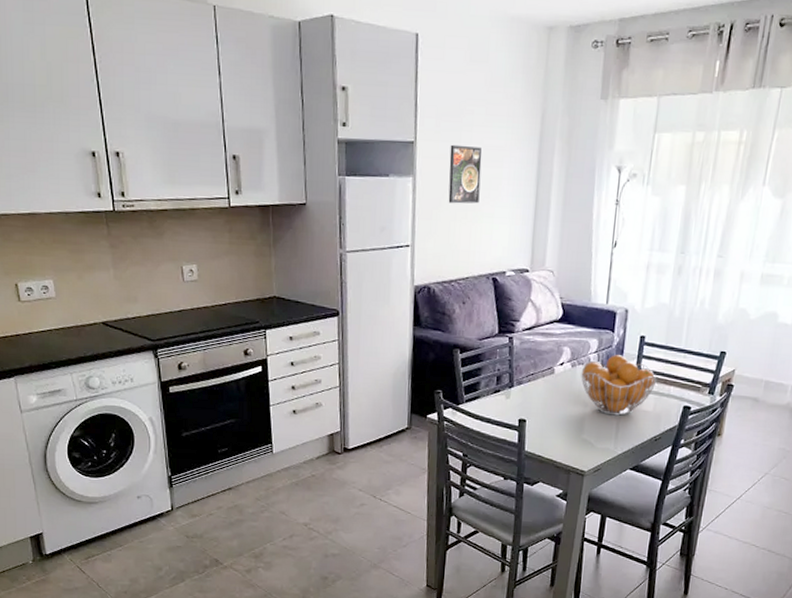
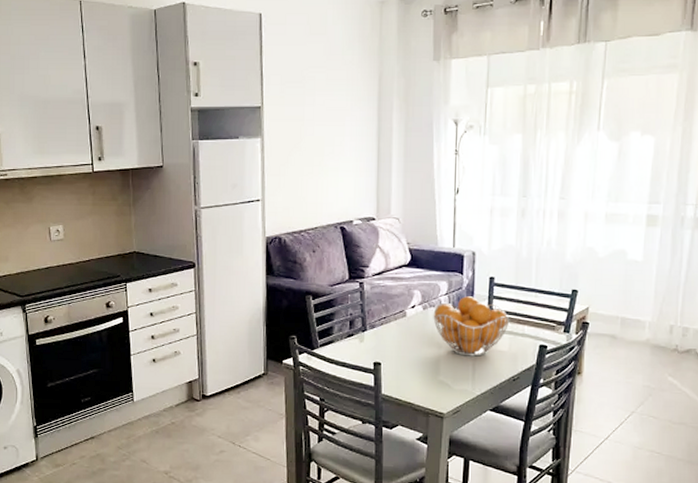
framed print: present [448,144,482,204] -> none [294,107,325,160]

